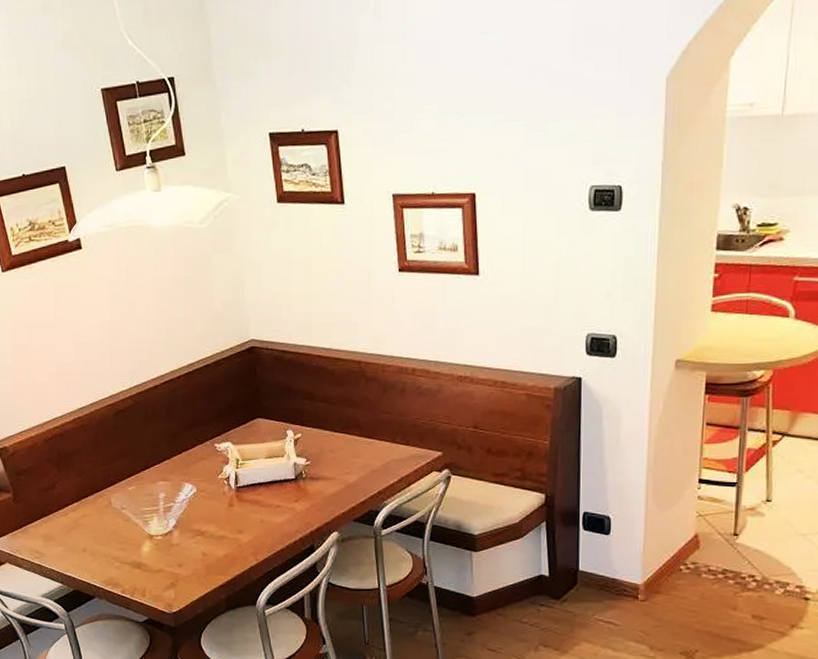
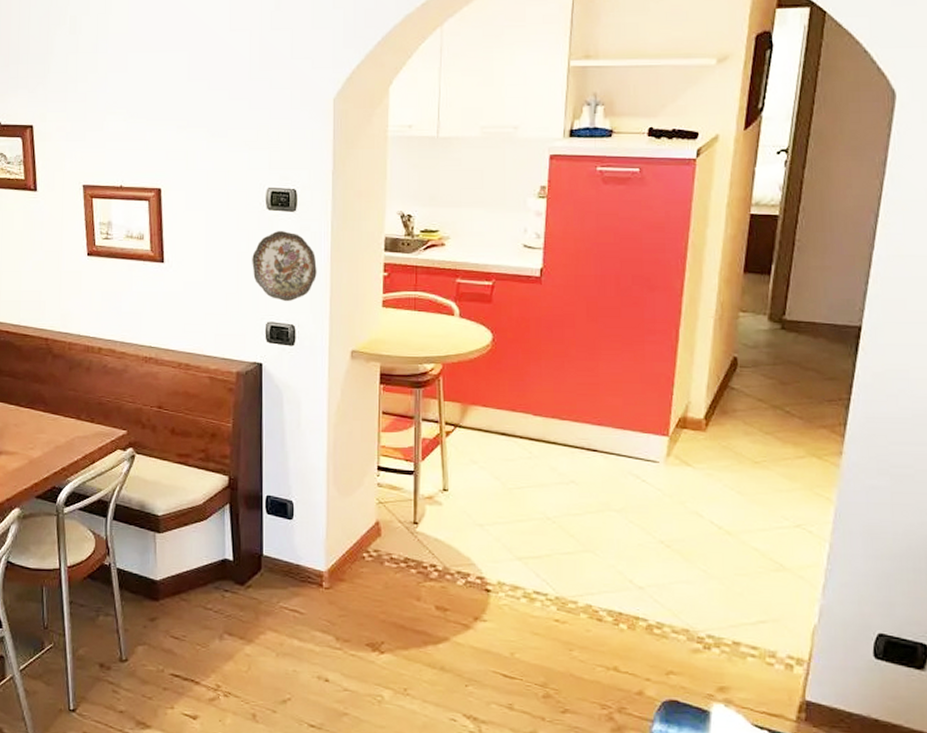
decorative plate: none [572,233,642,311] -> present [252,231,317,302]

